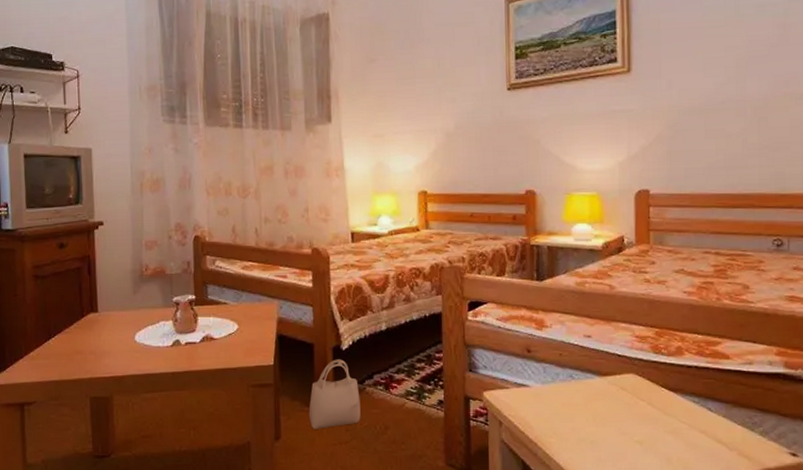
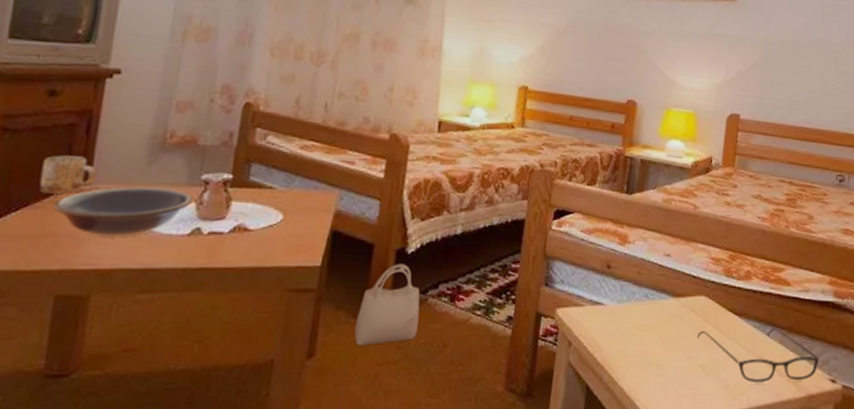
mug: none [65,292,101,322] -> present [38,155,97,194]
bowl: none [77,311,169,351] -> present [53,186,193,237]
eyeglasses: none [630,402,775,458] -> present [697,328,820,383]

